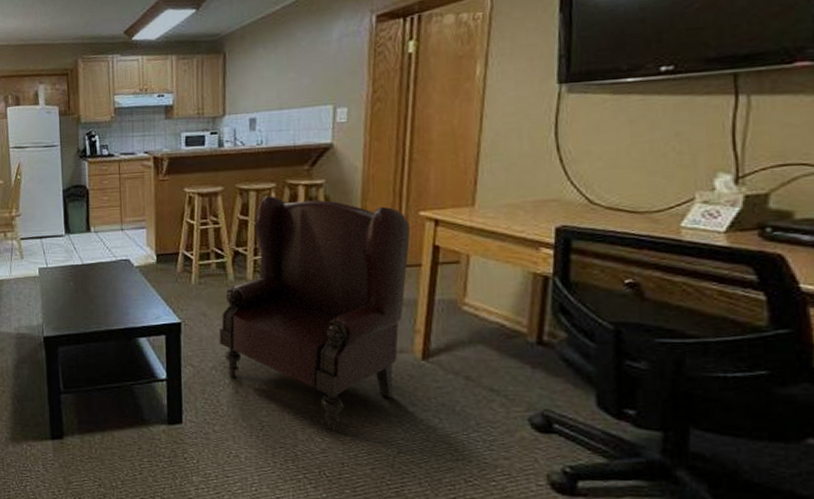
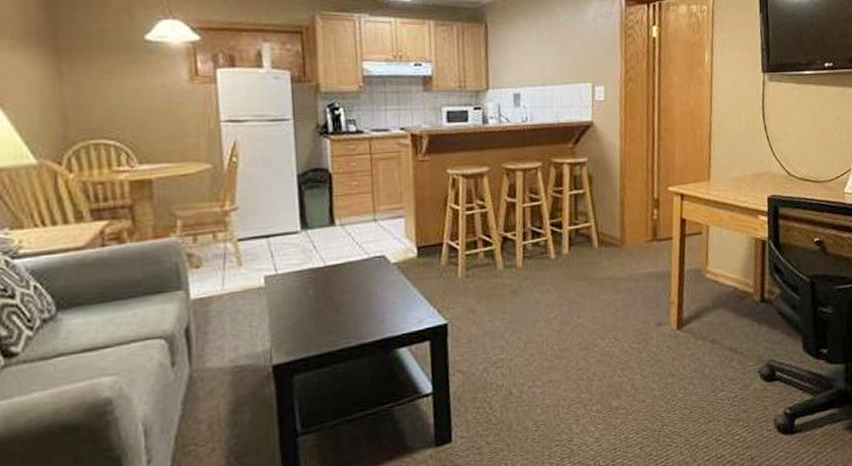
armchair: present [219,196,410,430] -> none [489,175,662,416]

